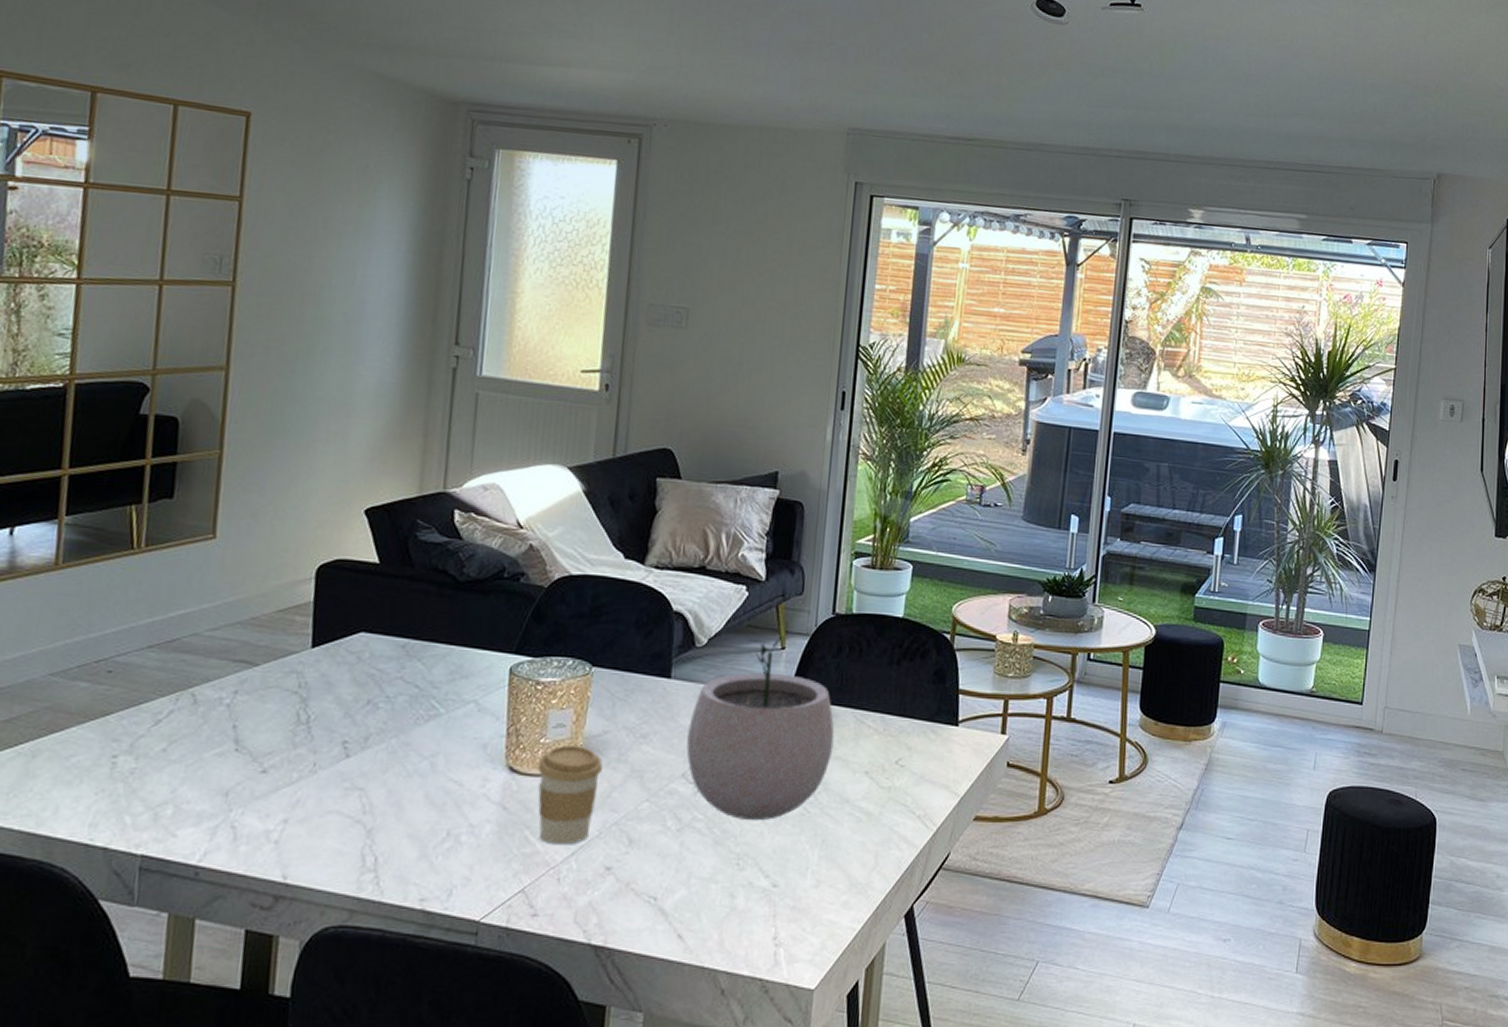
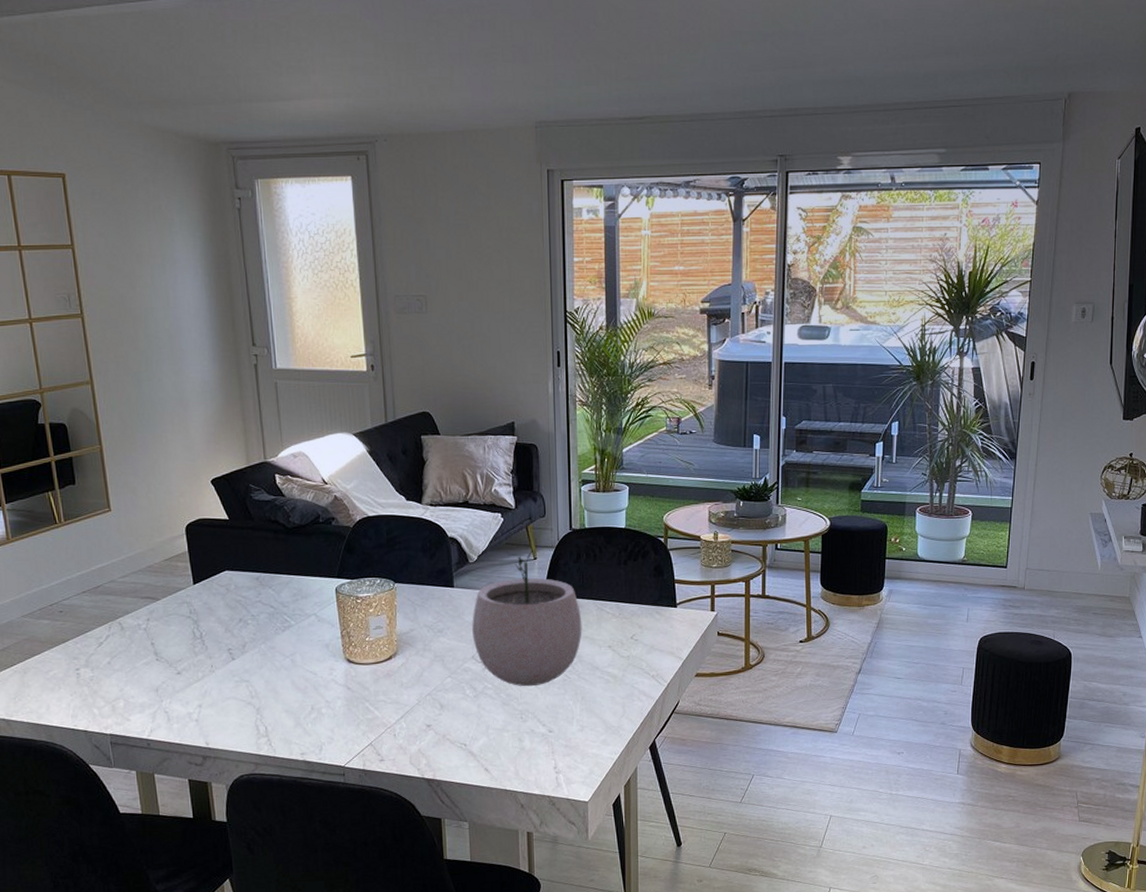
coffee cup: present [537,745,603,845] -> none [367,641,414,712]

